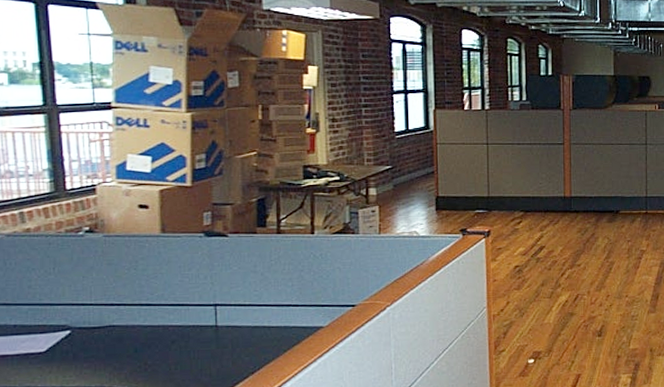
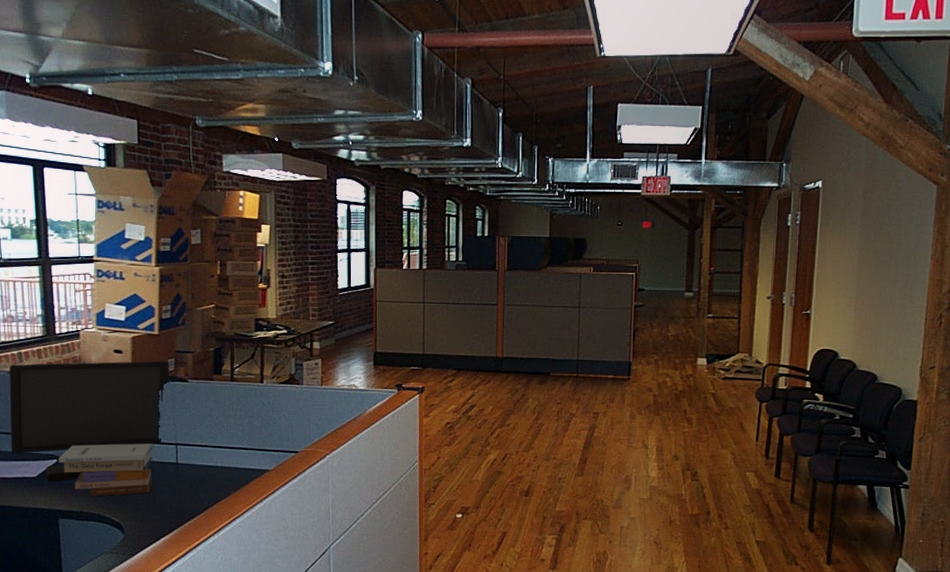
computer monitor: none [9,214,205,356] -> present [9,360,169,482]
books: none [72,306,187,370] -> present [58,443,152,497]

